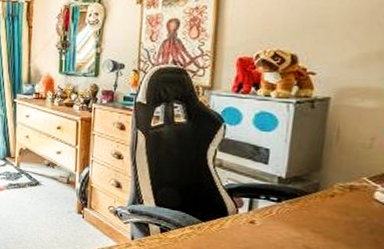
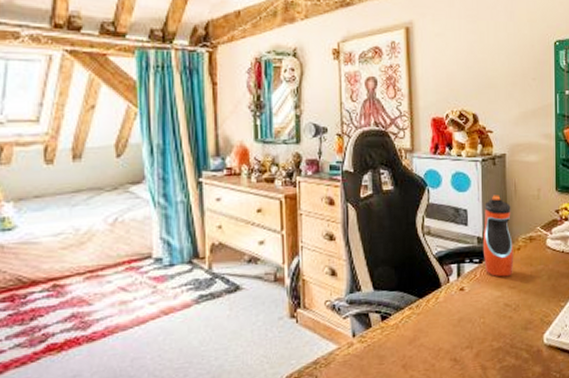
water bottle: none [283,138,329,221] -> present [482,195,514,277]

